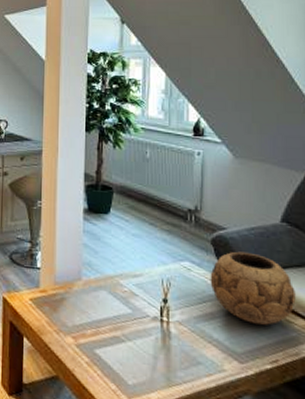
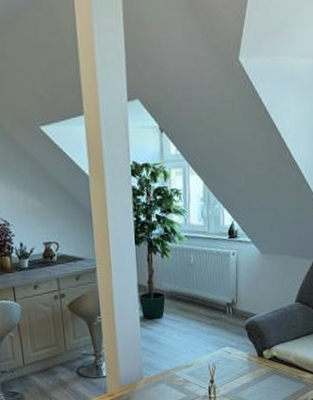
decorative bowl: present [210,251,296,326] -> none [245,330,305,385]

